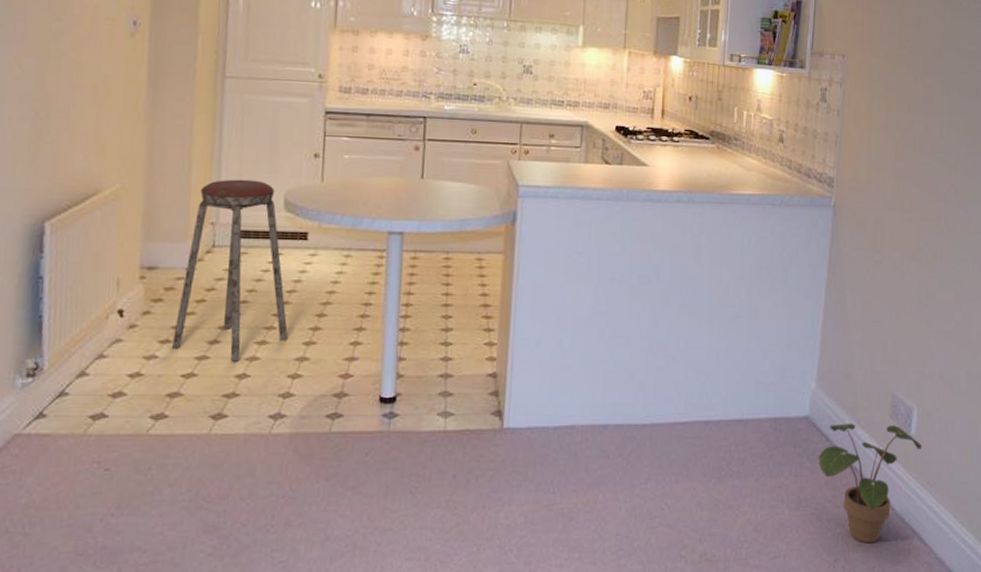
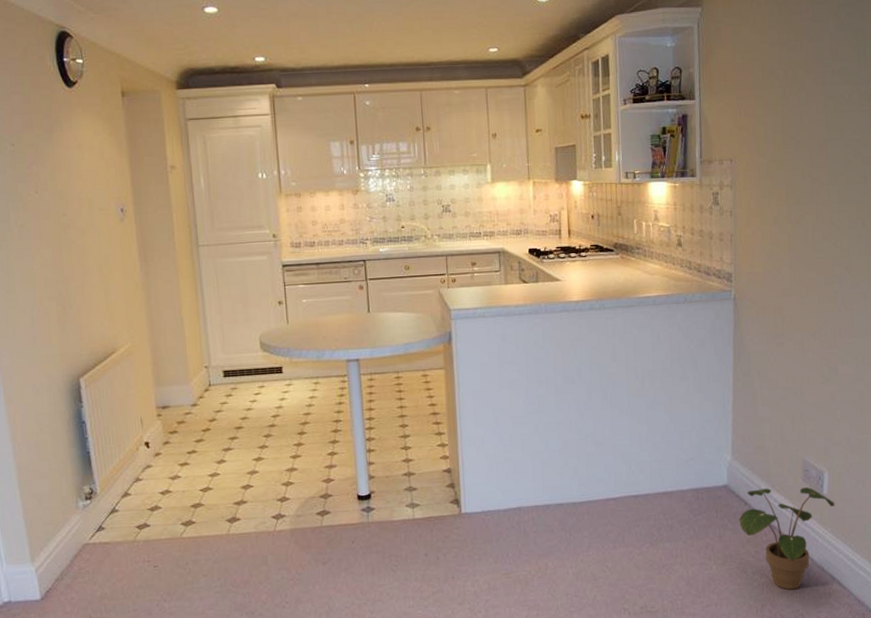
music stool: present [171,179,289,361] -> none [189,328,279,476]

